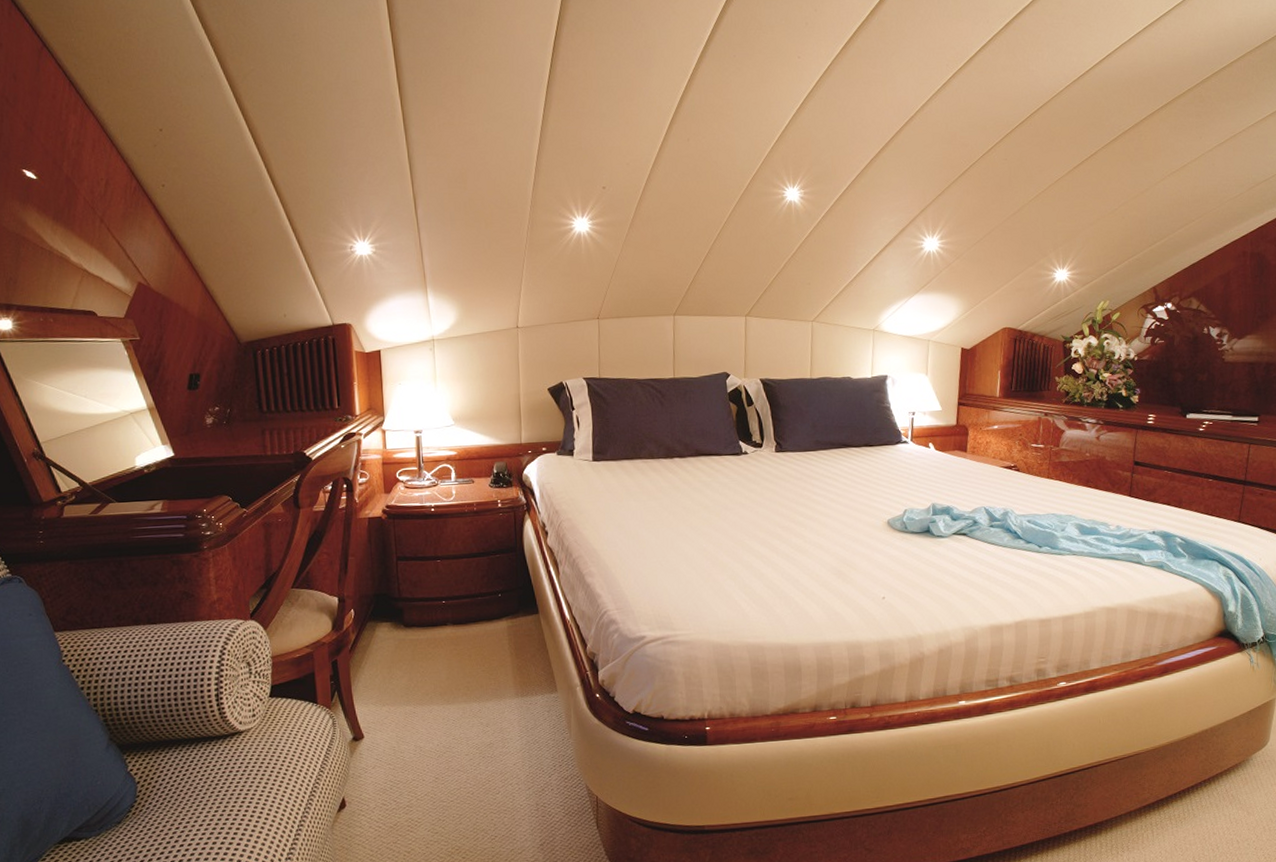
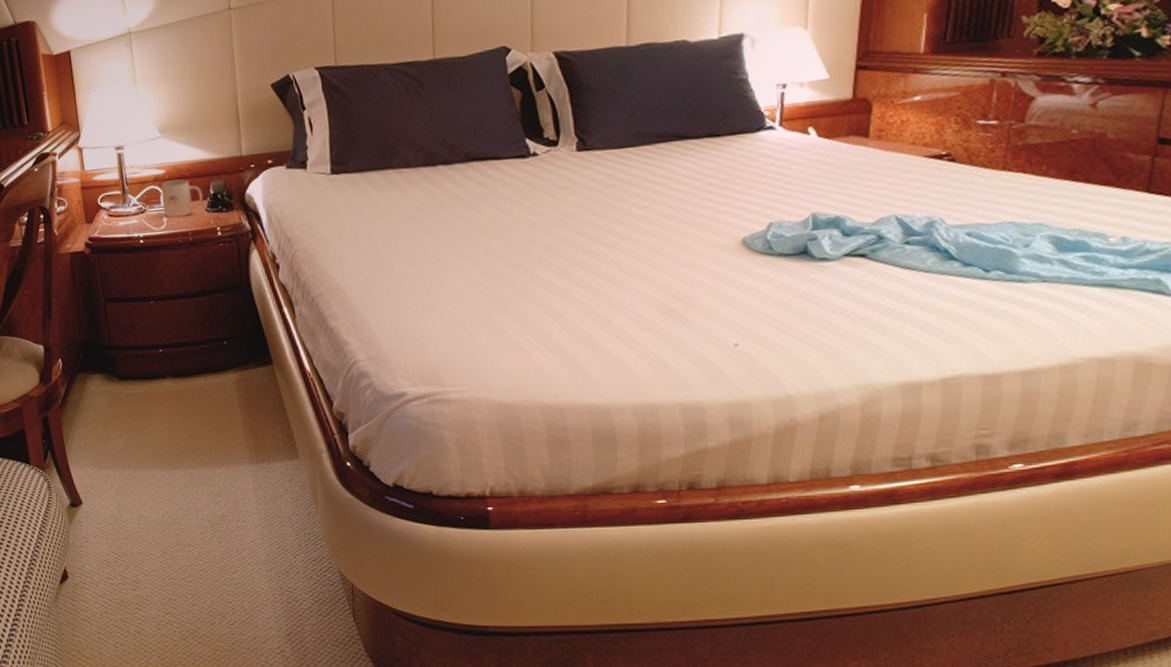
mug: none [452,460,487,491] -> present [161,179,203,218]

